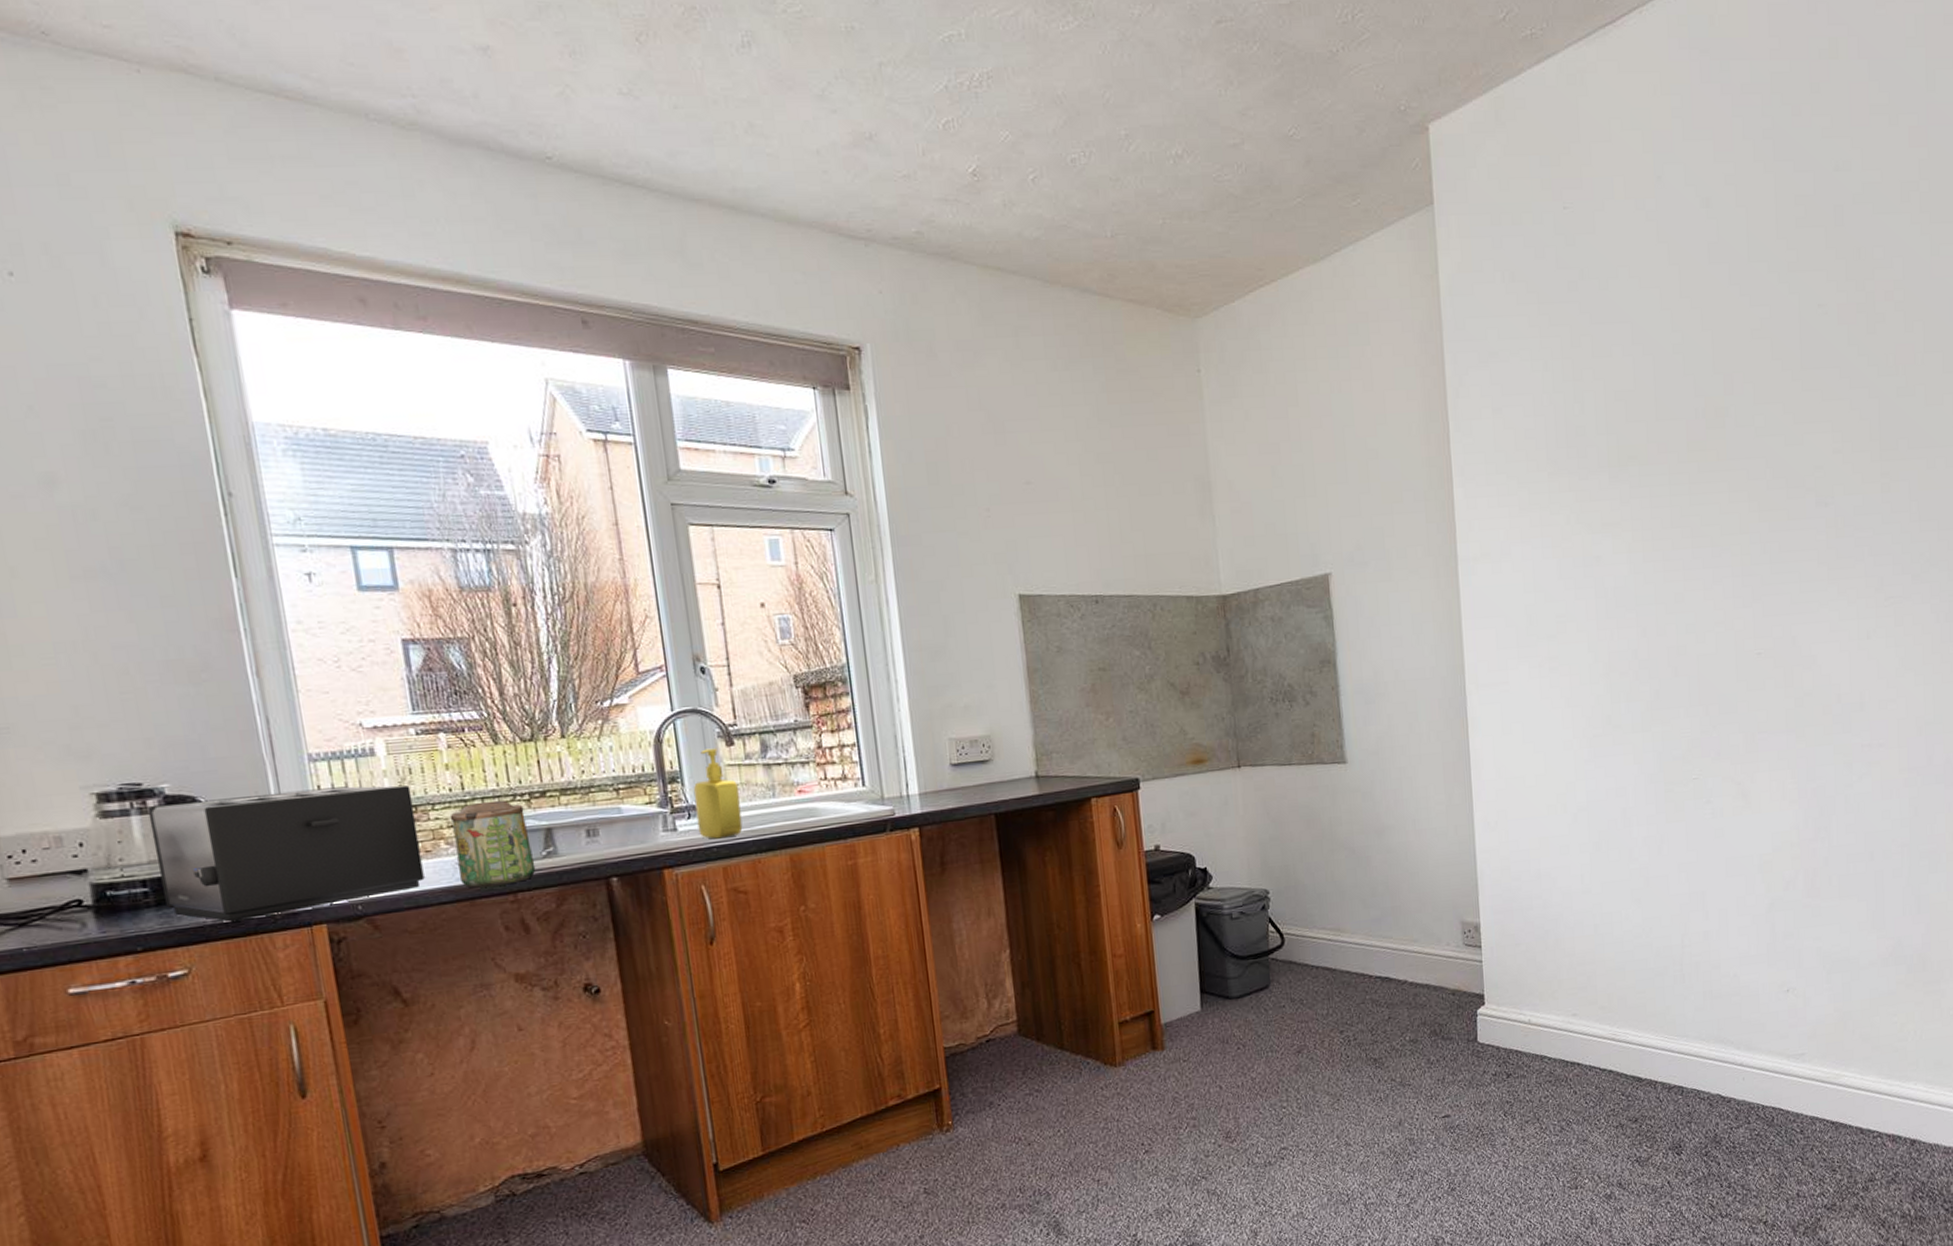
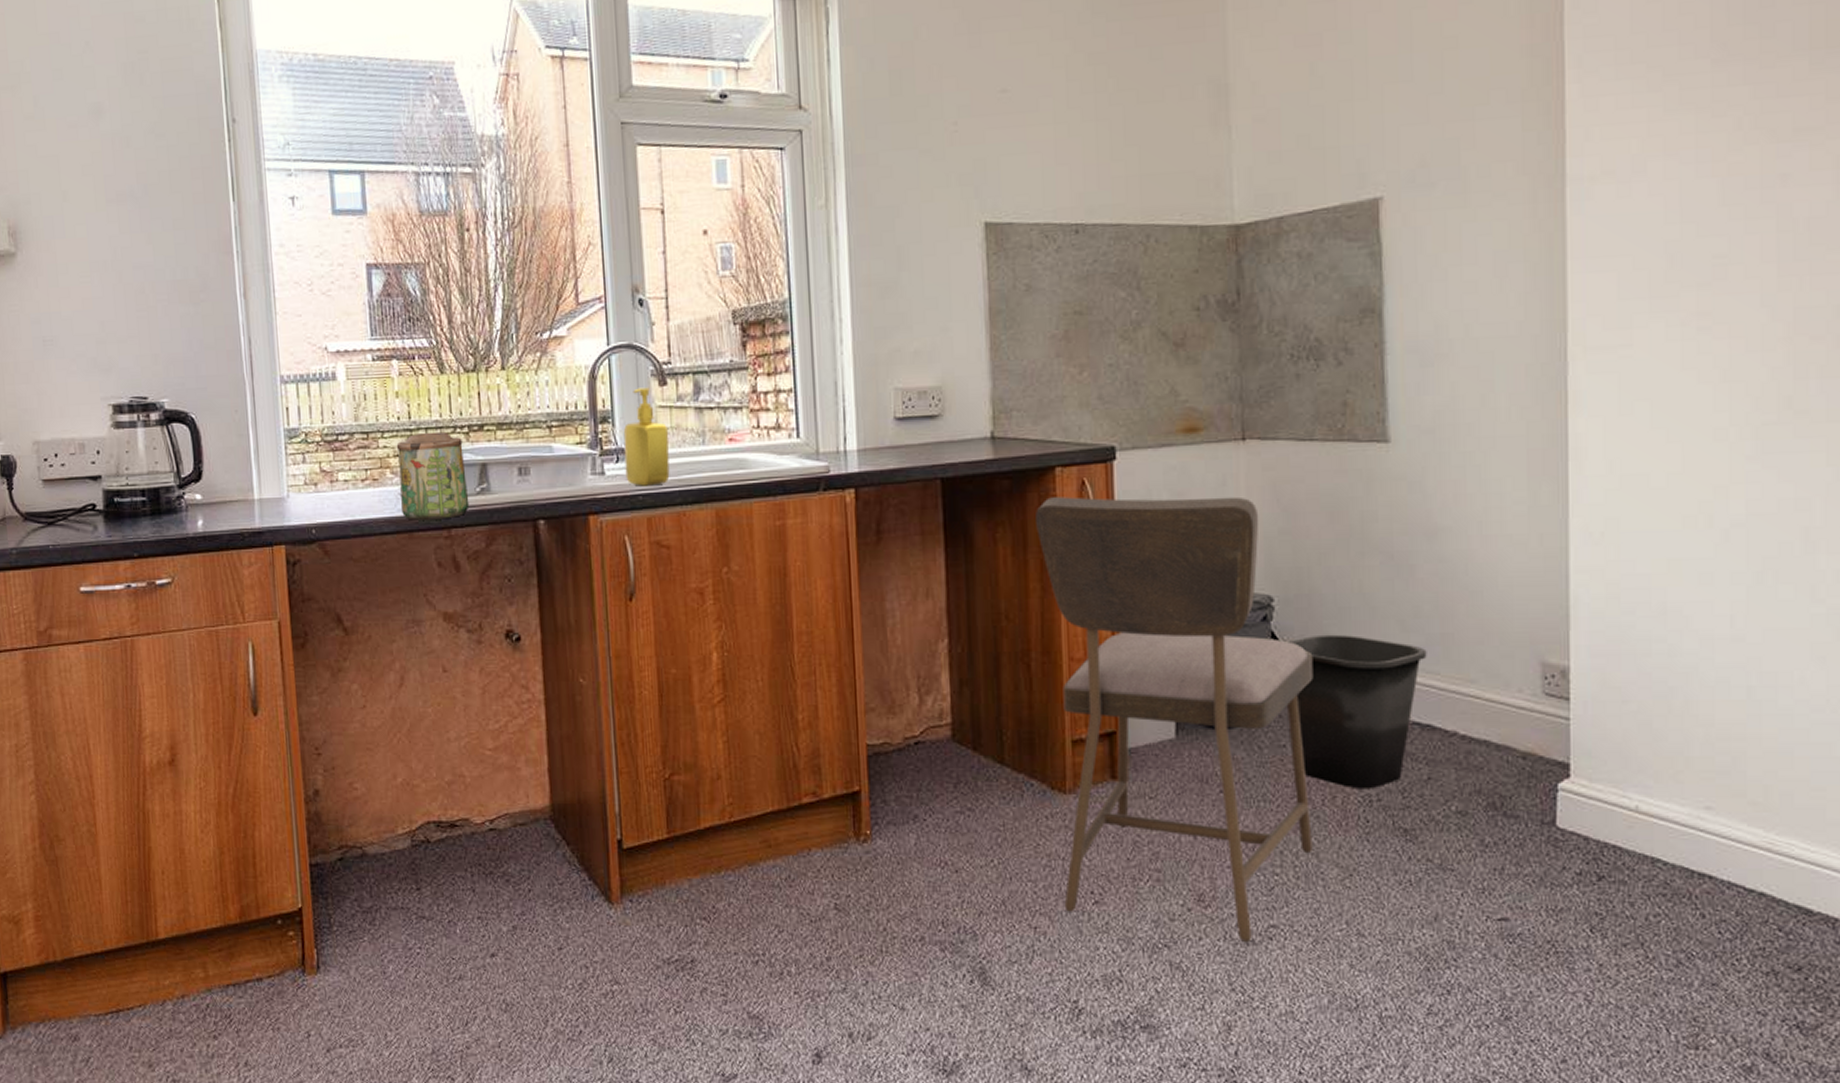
toaster: present [147,785,425,922] -> none [150,409,371,536]
dining chair: none [1077,813,1310,1165] -> present [1036,496,1314,943]
waste bin: none [1280,914,1383,1033] -> present [1286,634,1427,789]

